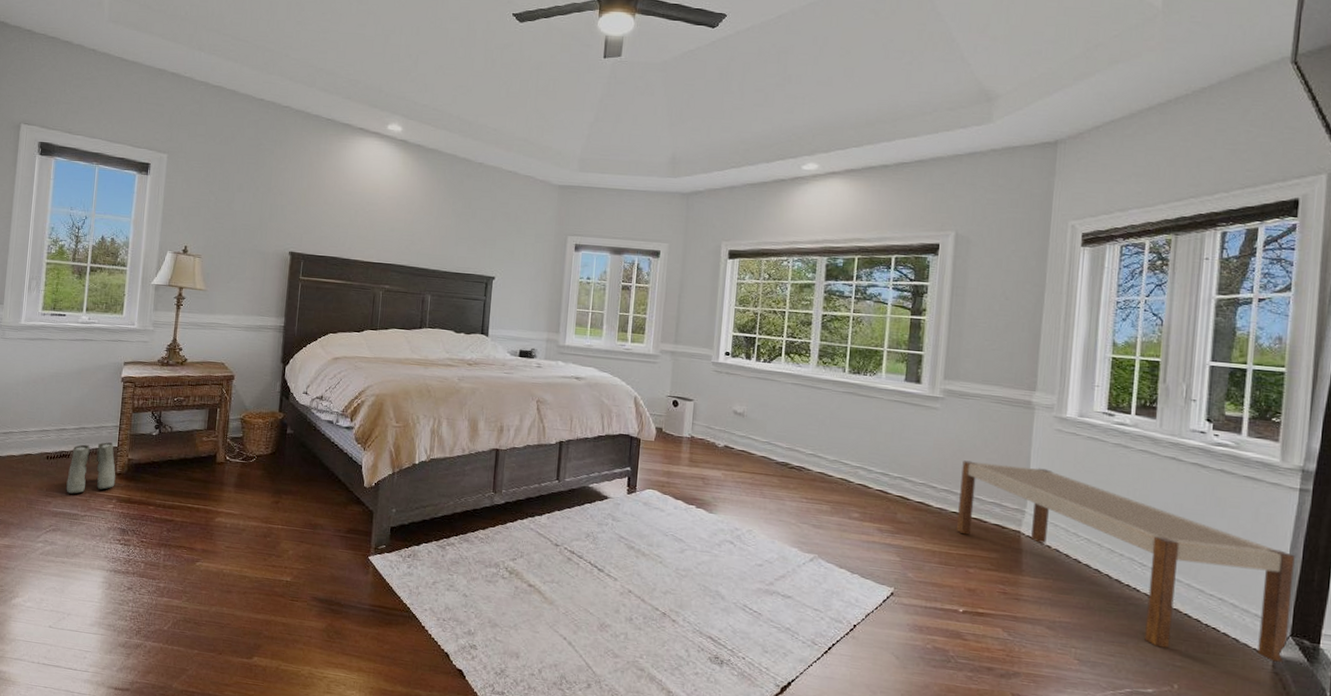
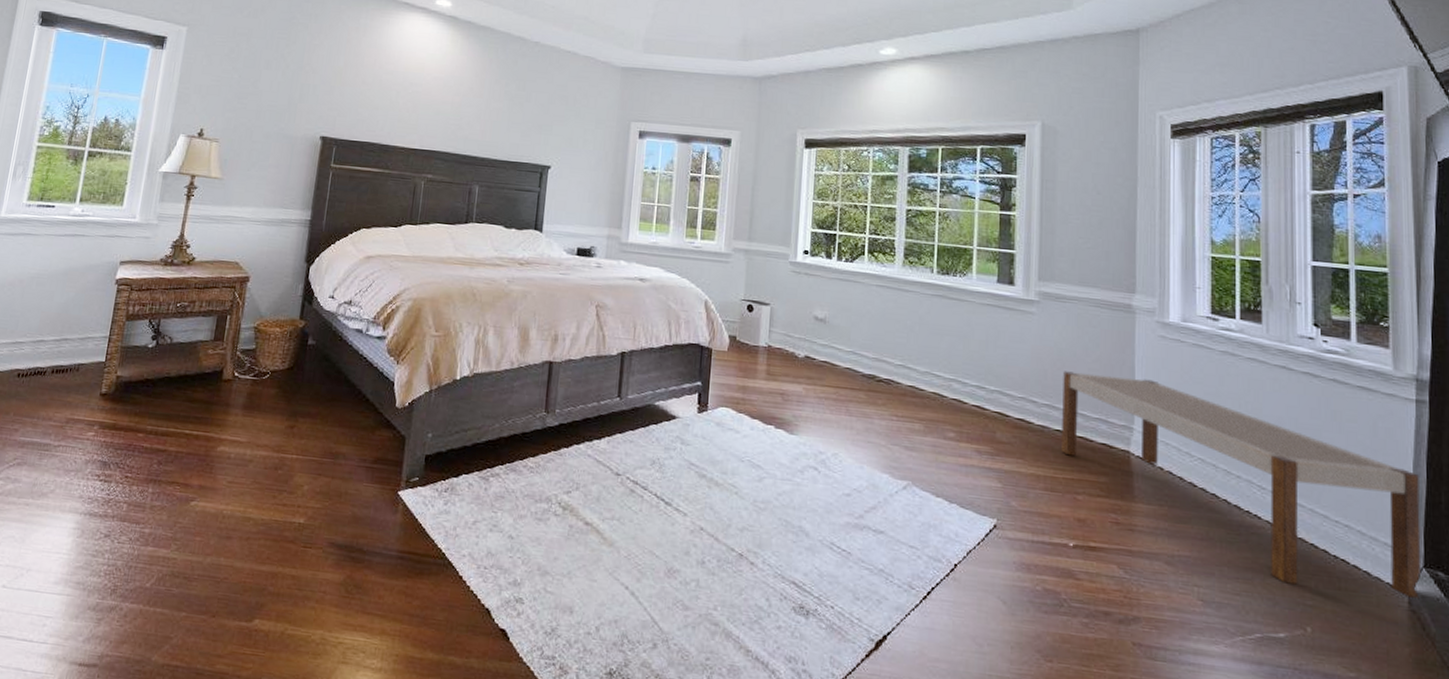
boots: present [66,442,116,494] -> none [38,356,101,419]

